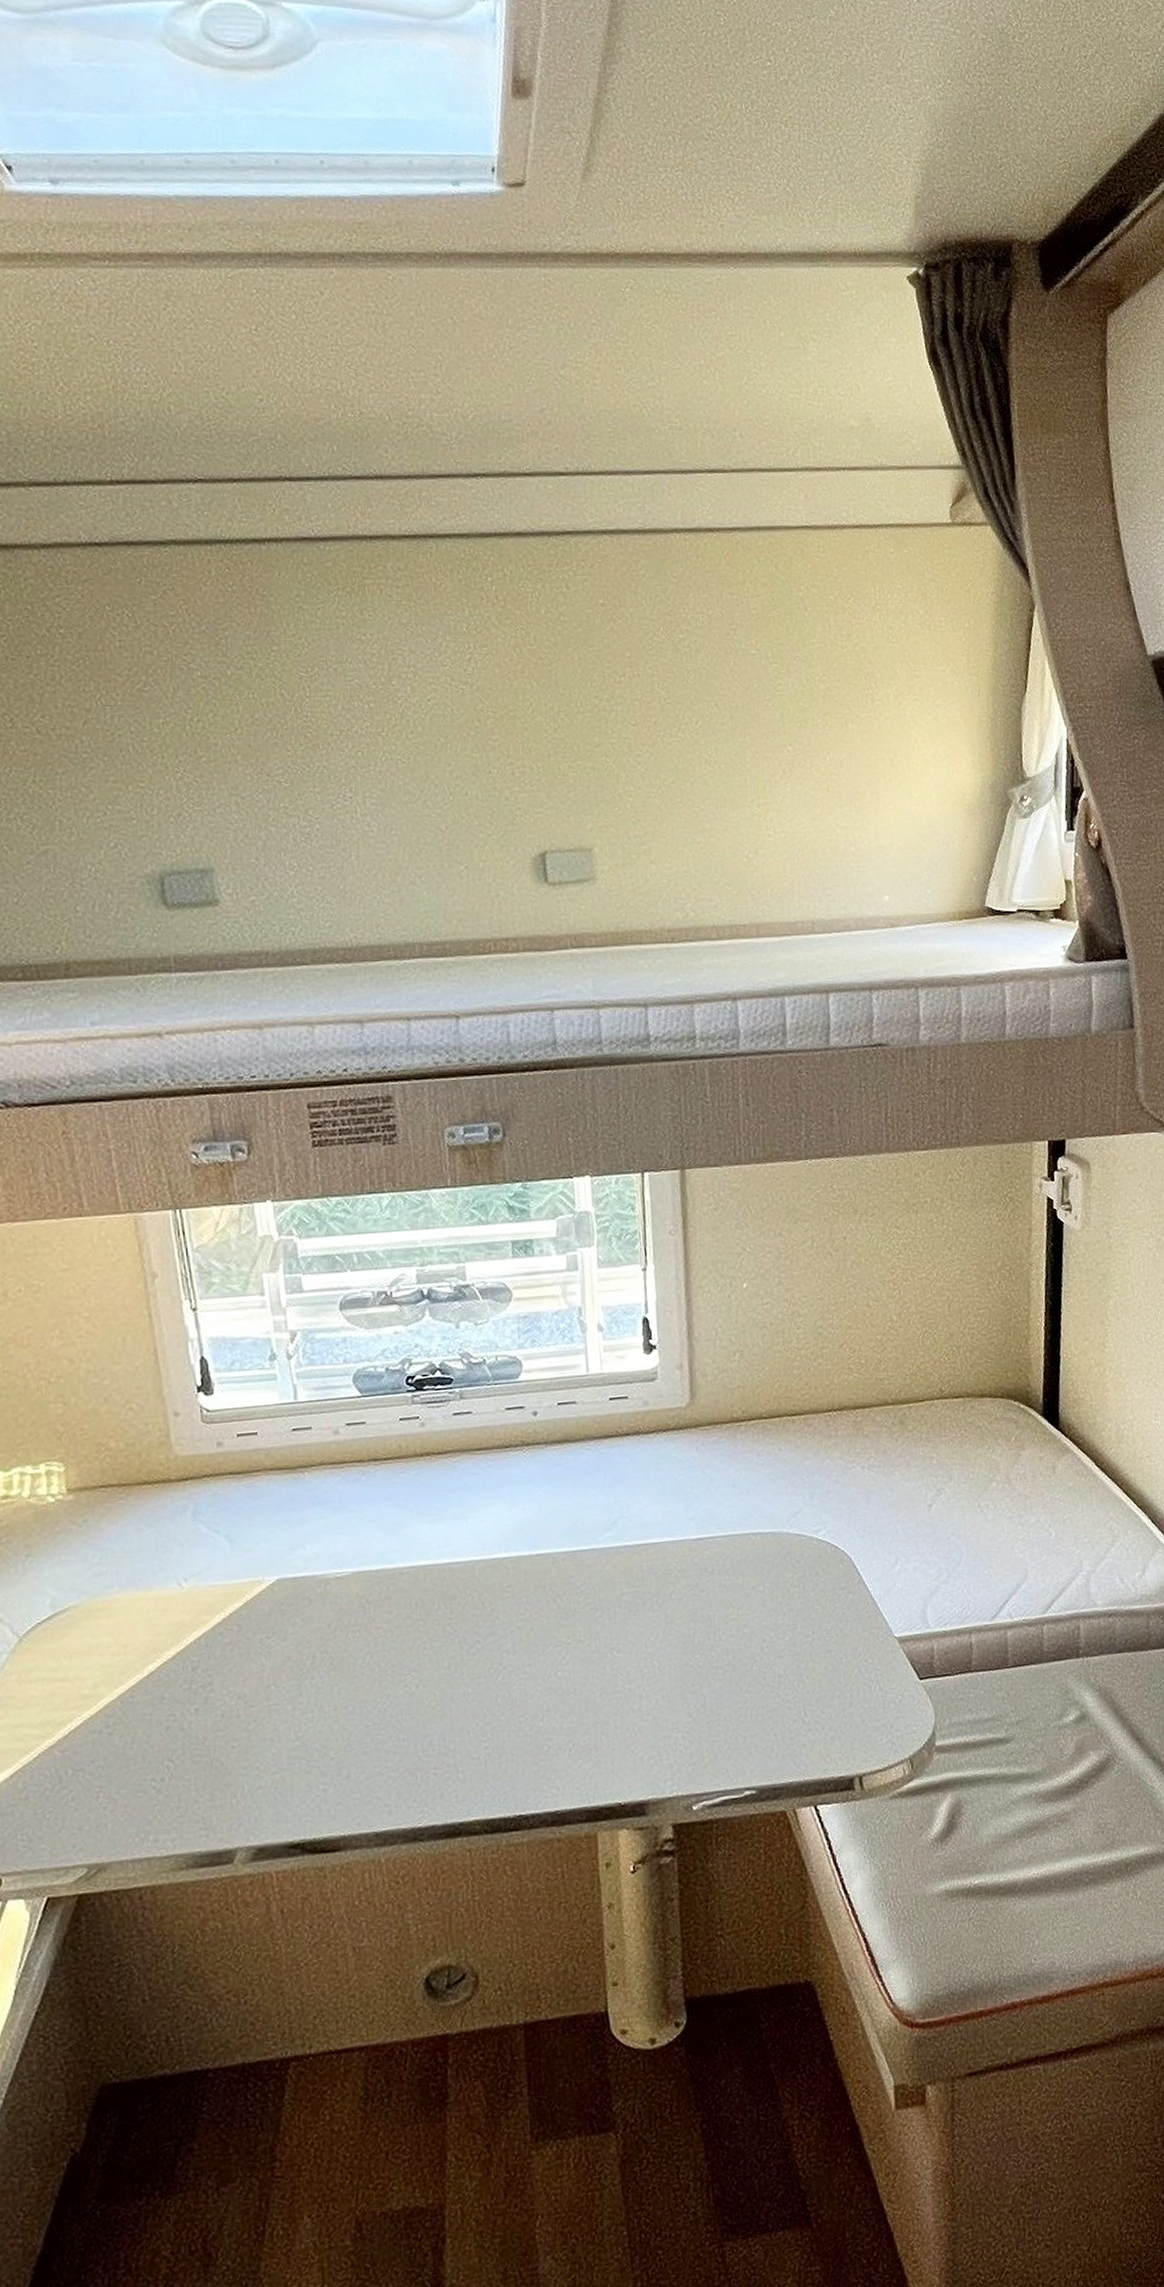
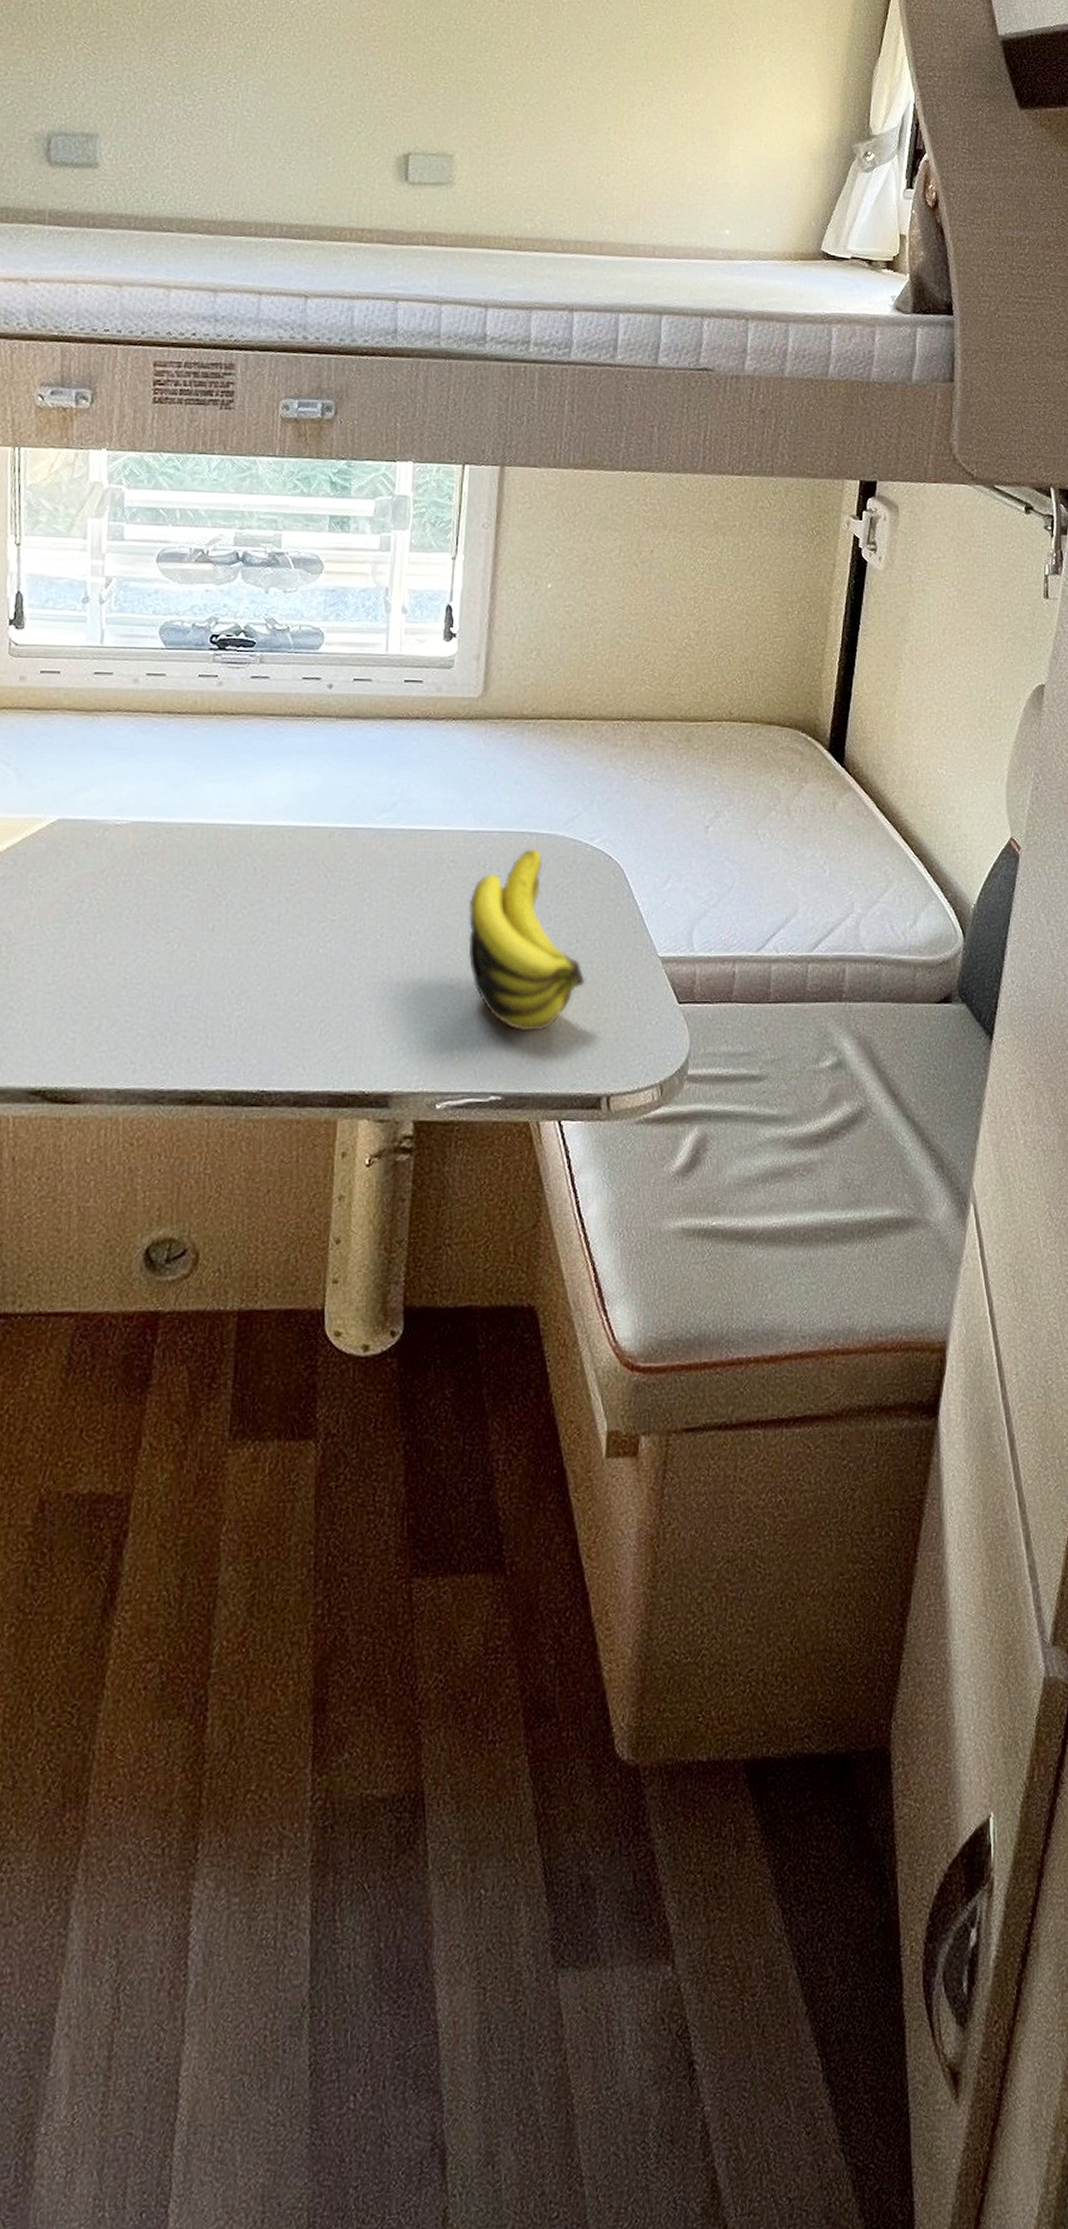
banana: none [700,1547,826,1727] -> present [468,848,586,1032]

